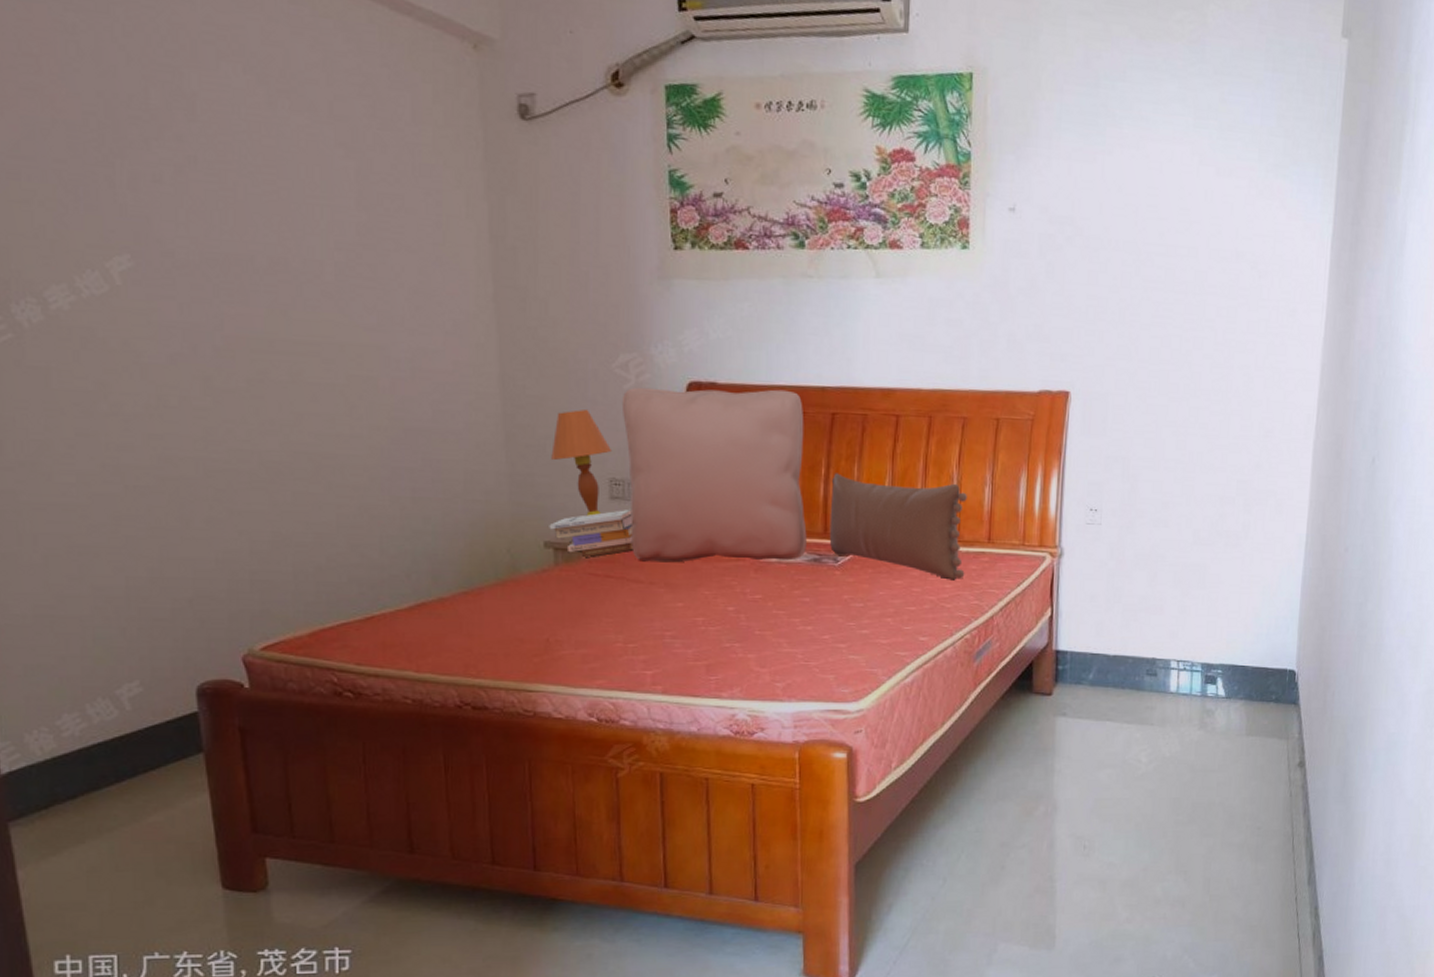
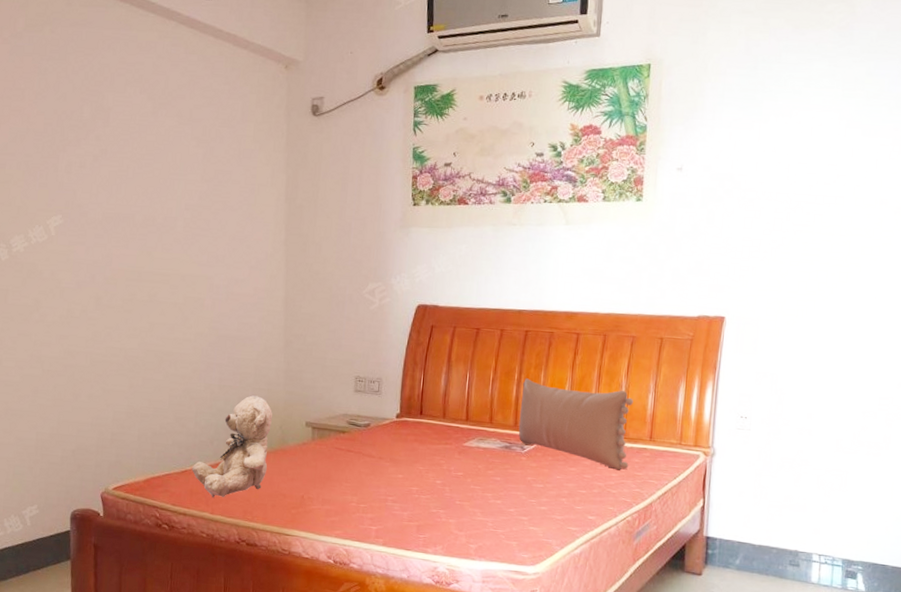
teddy bear: none [381,509,495,651] -> present [191,395,272,498]
books: present [549,509,633,558] -> none [310,400,370,436]
table lamp: present [551,408,613,543] -> none [315,323,359,424]
pillow: present [621,387,807,563] -> none [367,308,504,447]

